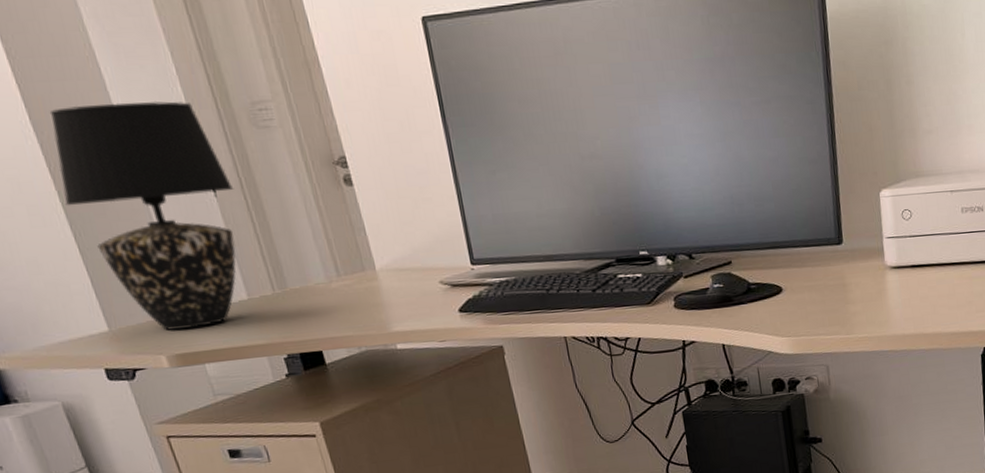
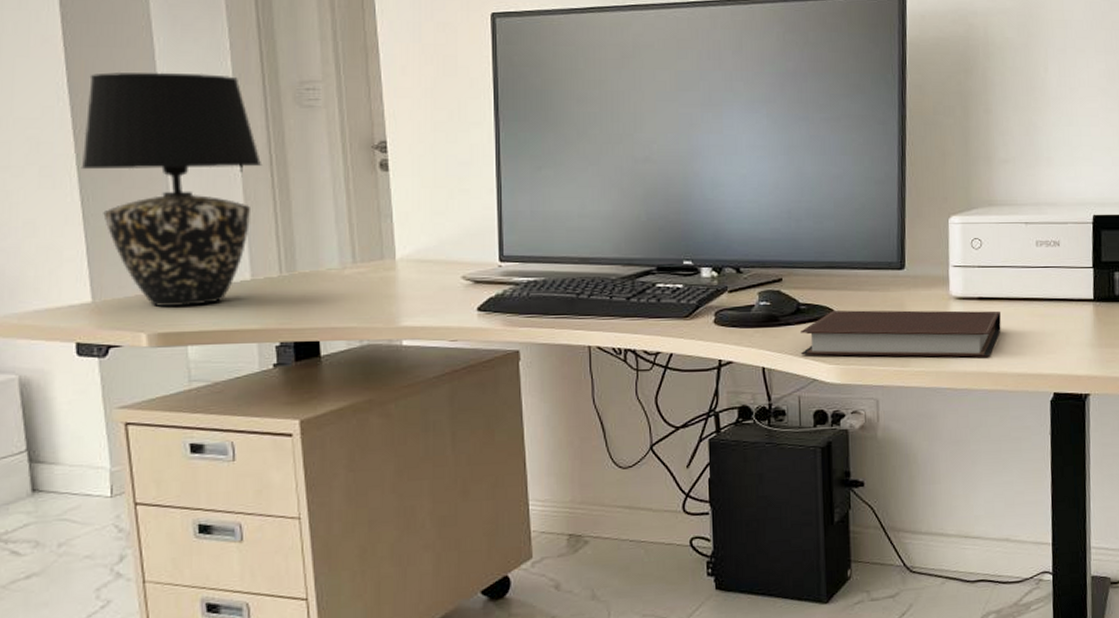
notebook: none [753,276,934,331] -> present [800,310,1001,357]

